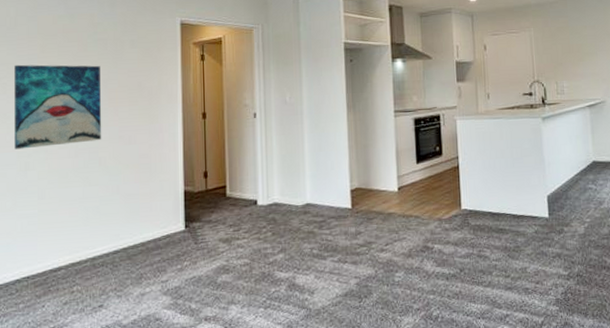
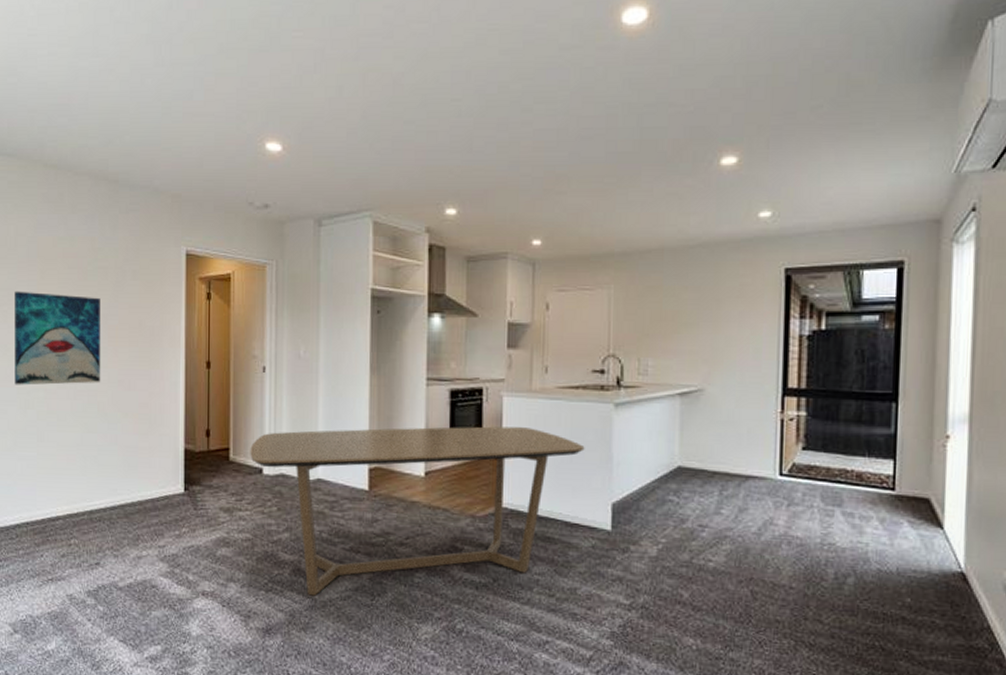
dining table: none [245,143,523,306] -> present [250,426,585,596]

